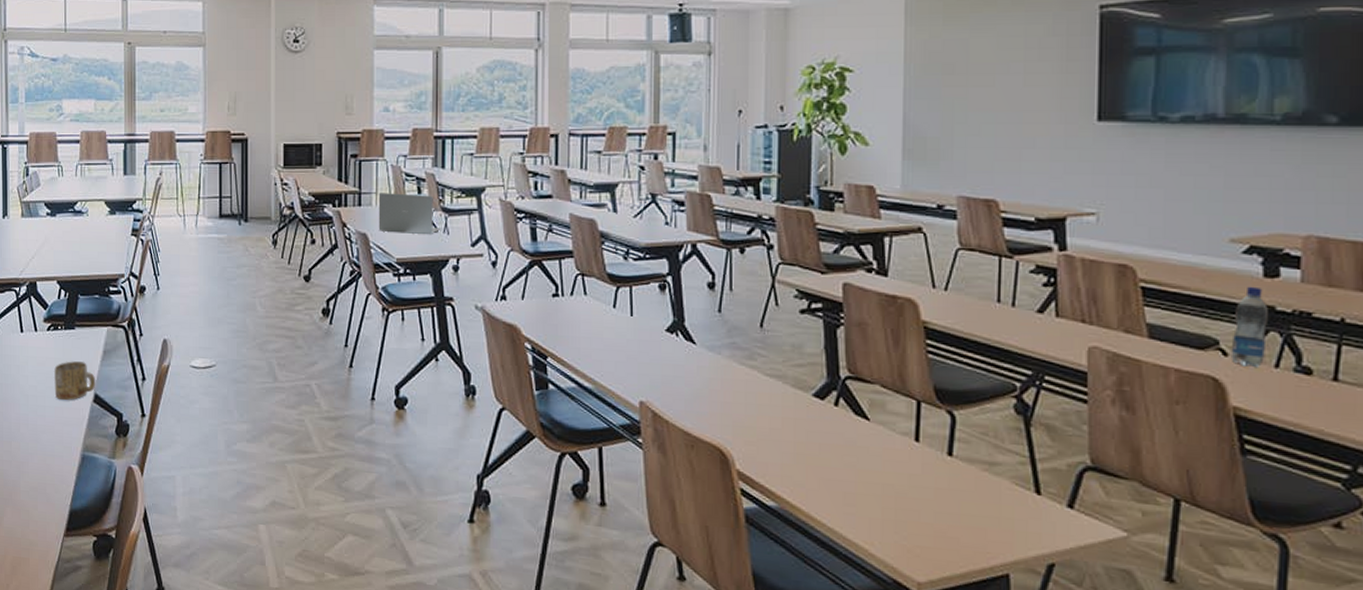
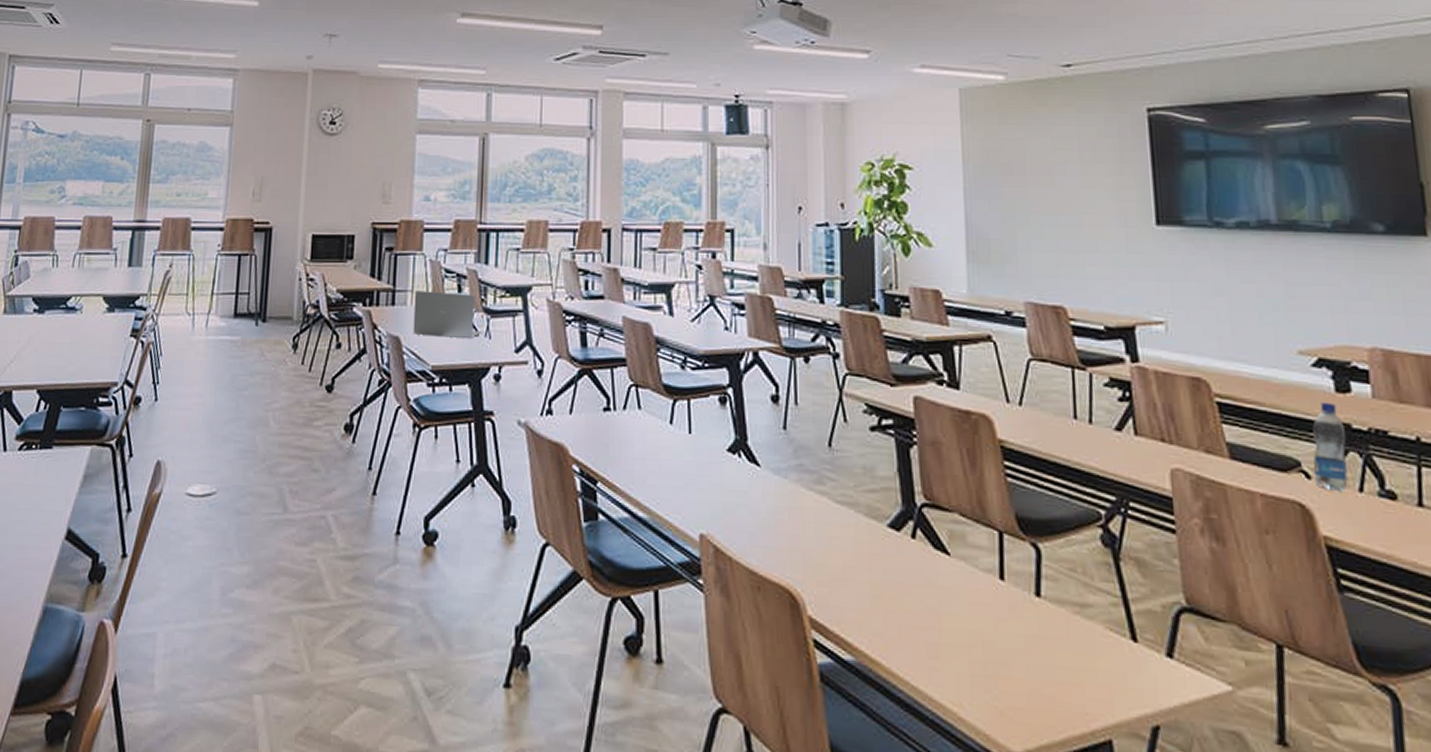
mug: present [53,361,96,400] -> none [19,488,71,537]

